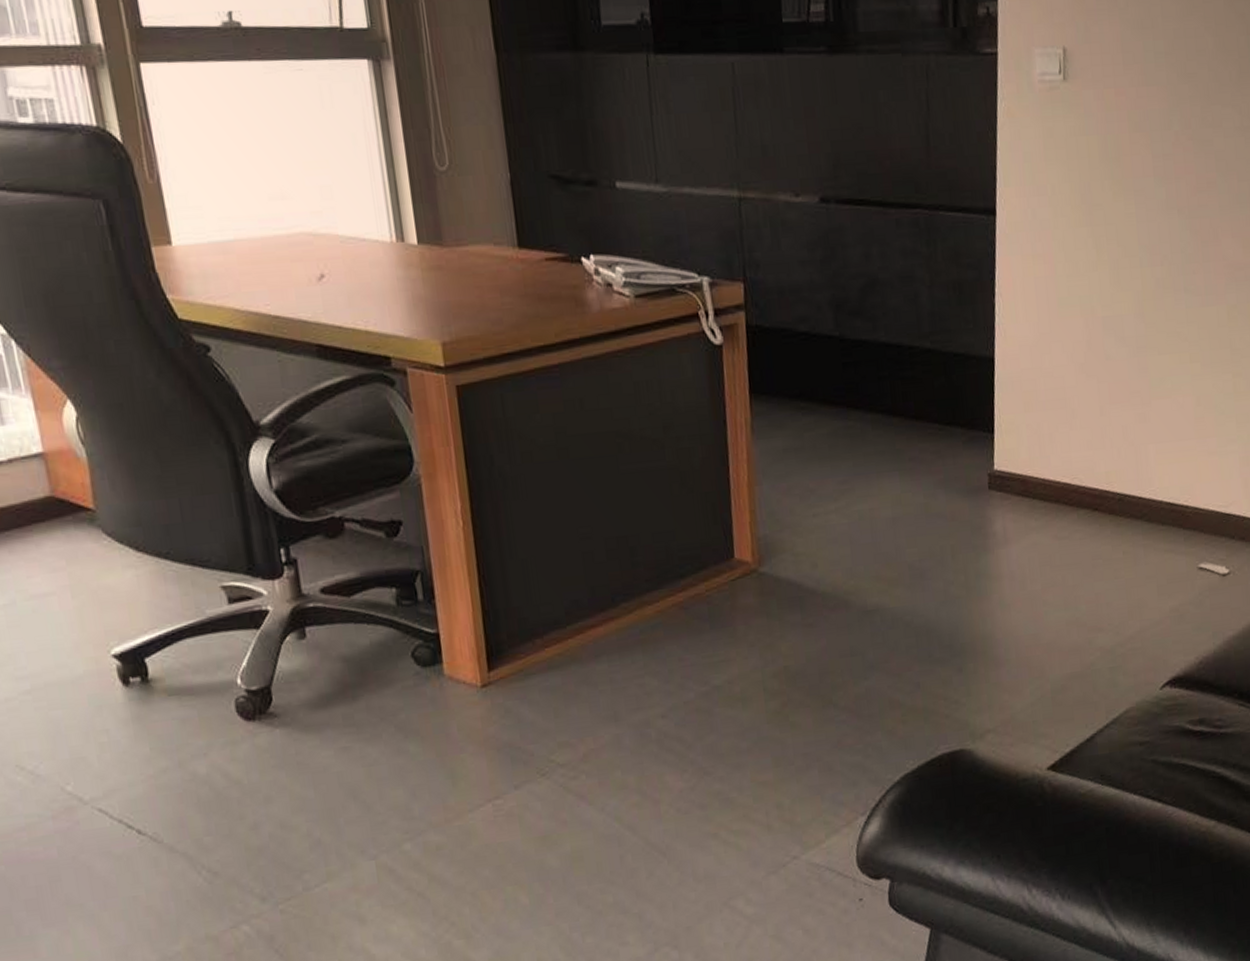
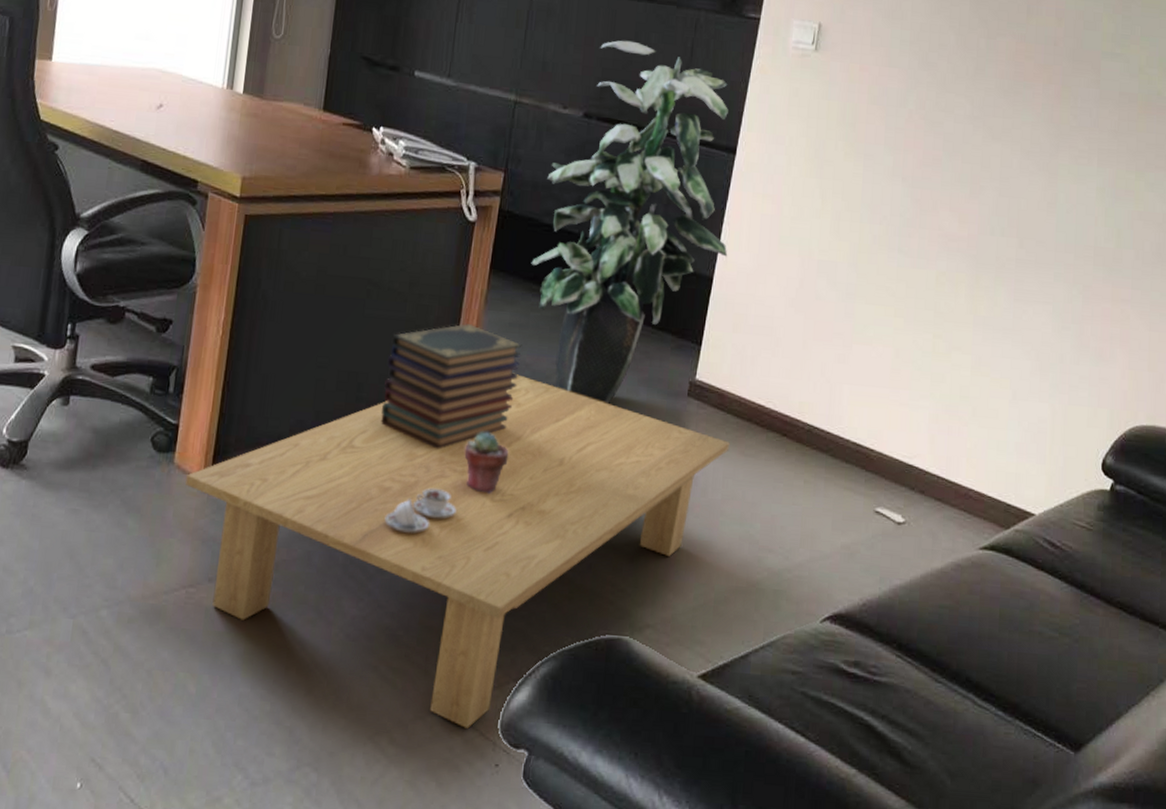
coffee table: none [462,502,1041,872] -> present [185,374,730,729]
book stack: none [657,459,805,600] -> present [381,324,522,449]
cup set: none [691,641,767,694] -> present [384,488,457,533]
potted succulent: none [762,570,812,635] -> present [464,432,509,494]
indoor plant: none [793,103,1006,516] -> present [531,40,728,405]

